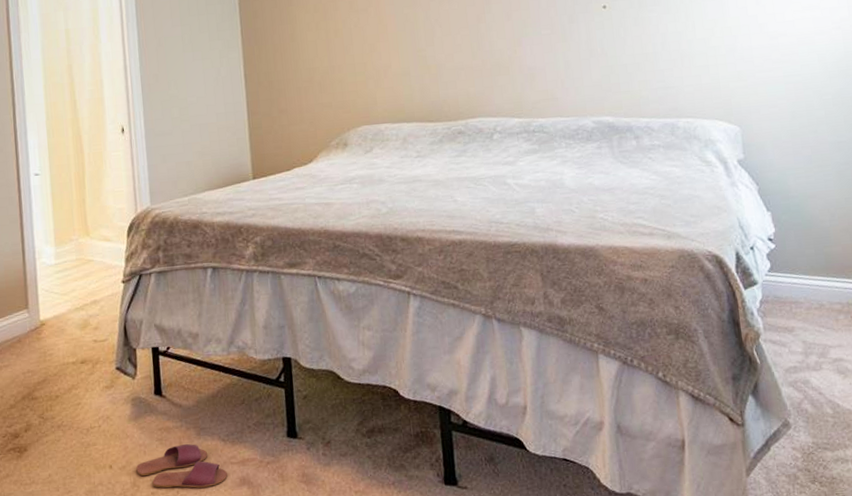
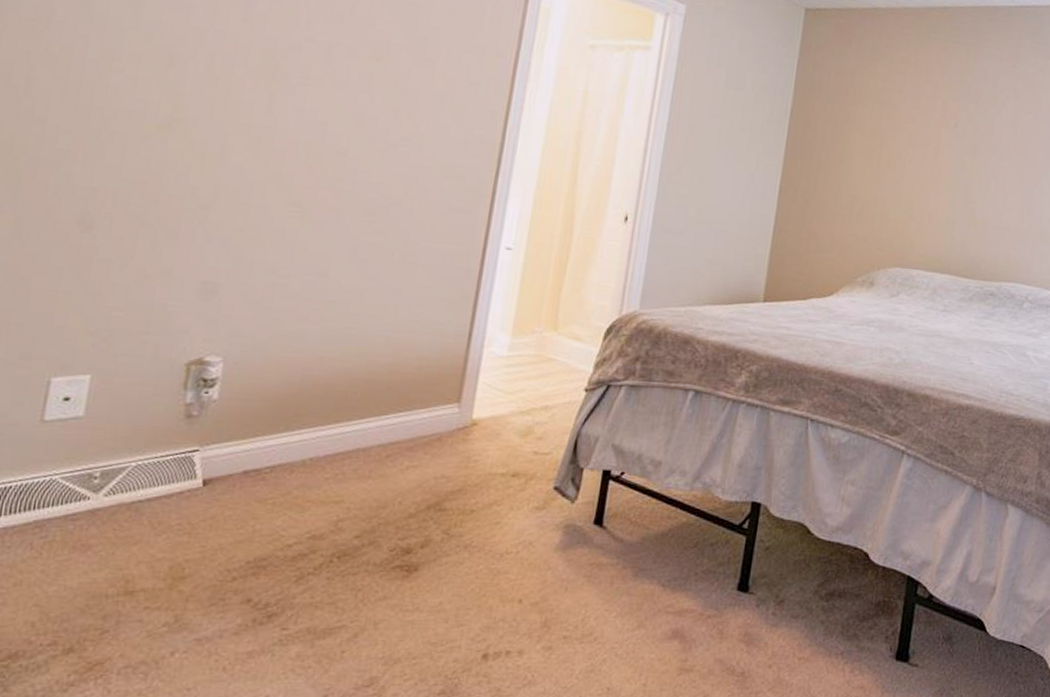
slippers: present [136,444,227,488] -> none [551,585,659,636]

